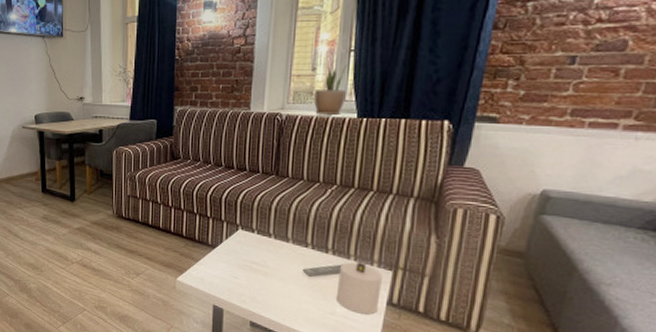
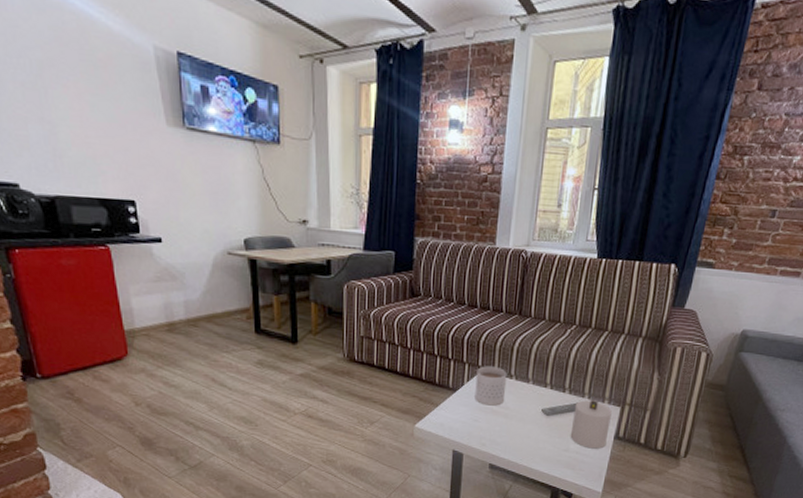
mug: none [233,224,266,264] -> present [475,366,507,406]
potted plant: present [314,65,348,116] -> none [558,203,591,256]

